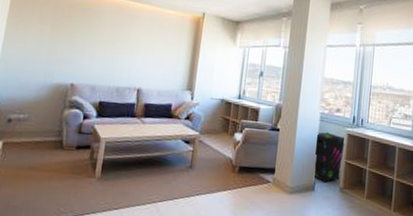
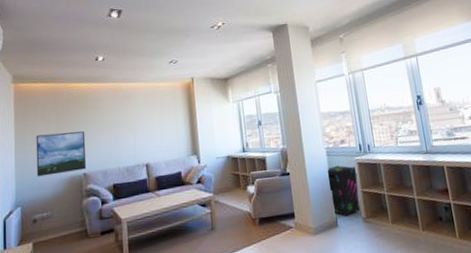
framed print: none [21,34,81,80] -> present [35,131,87,177]

